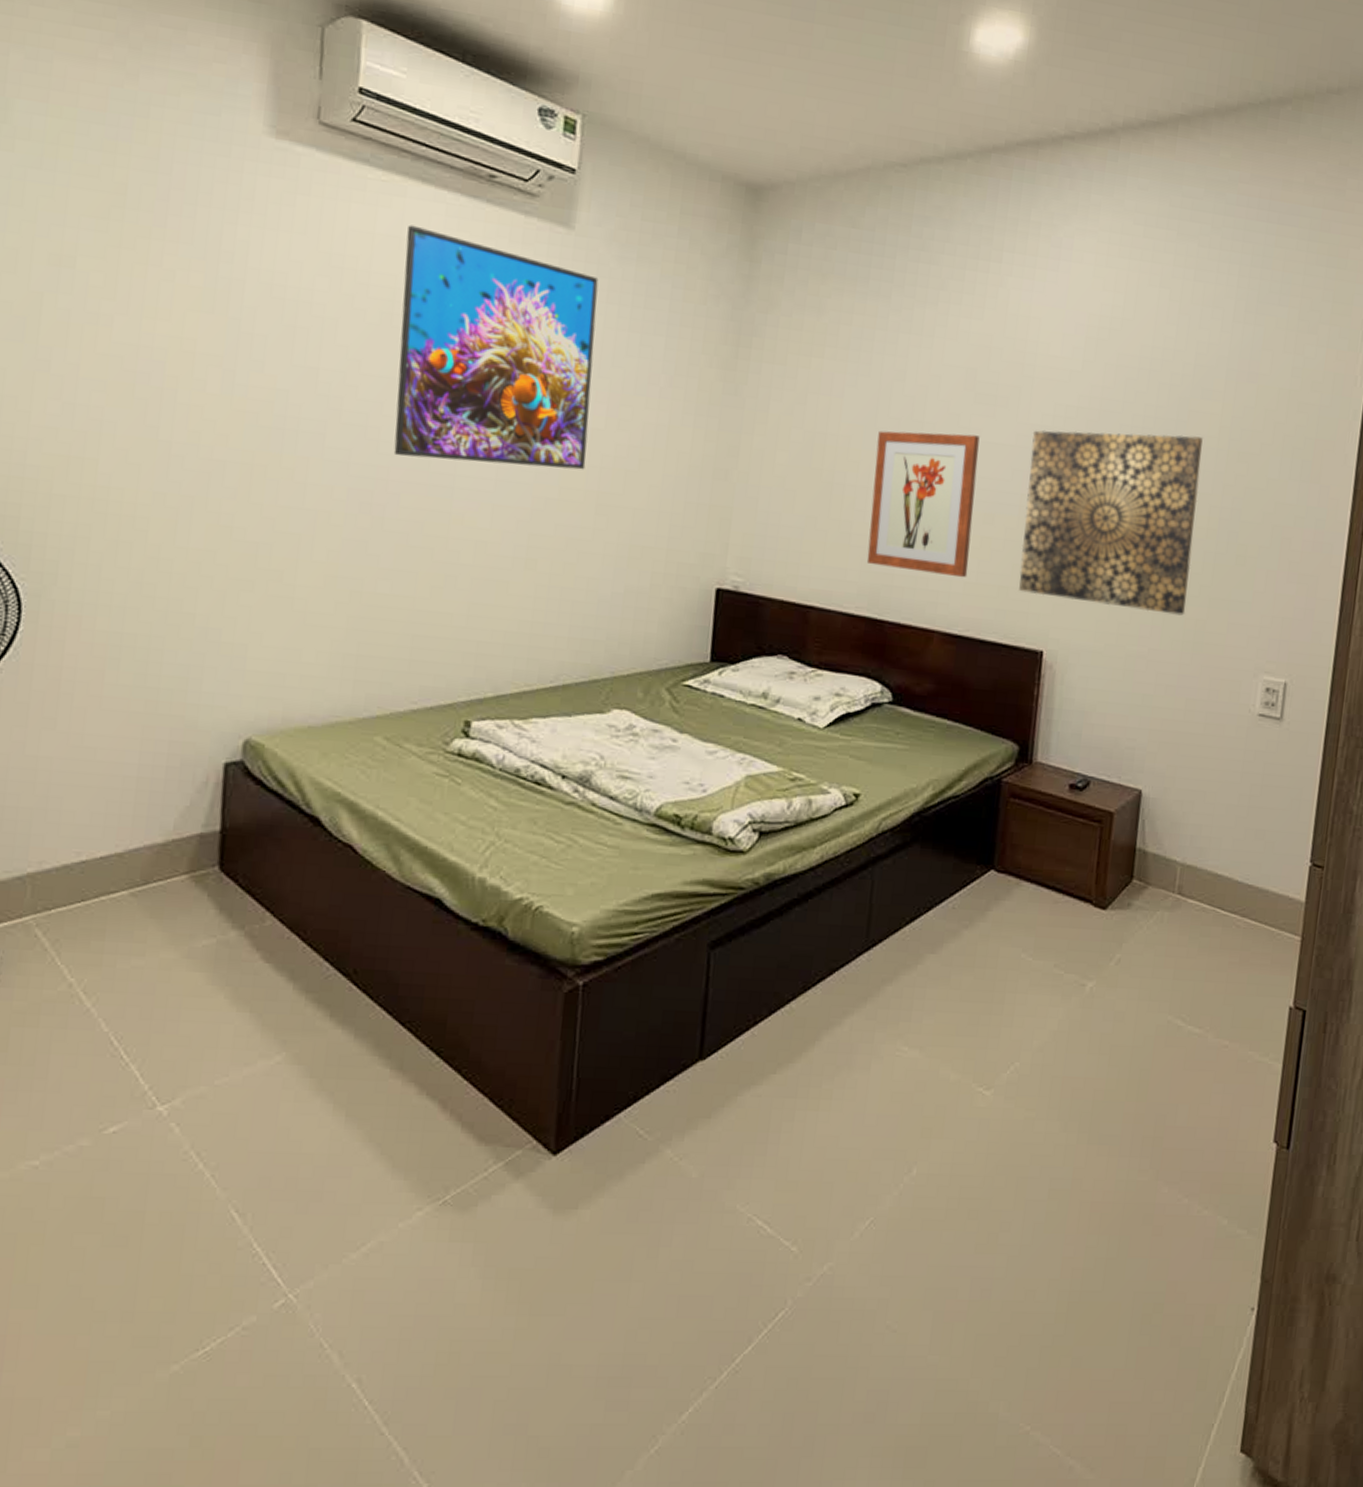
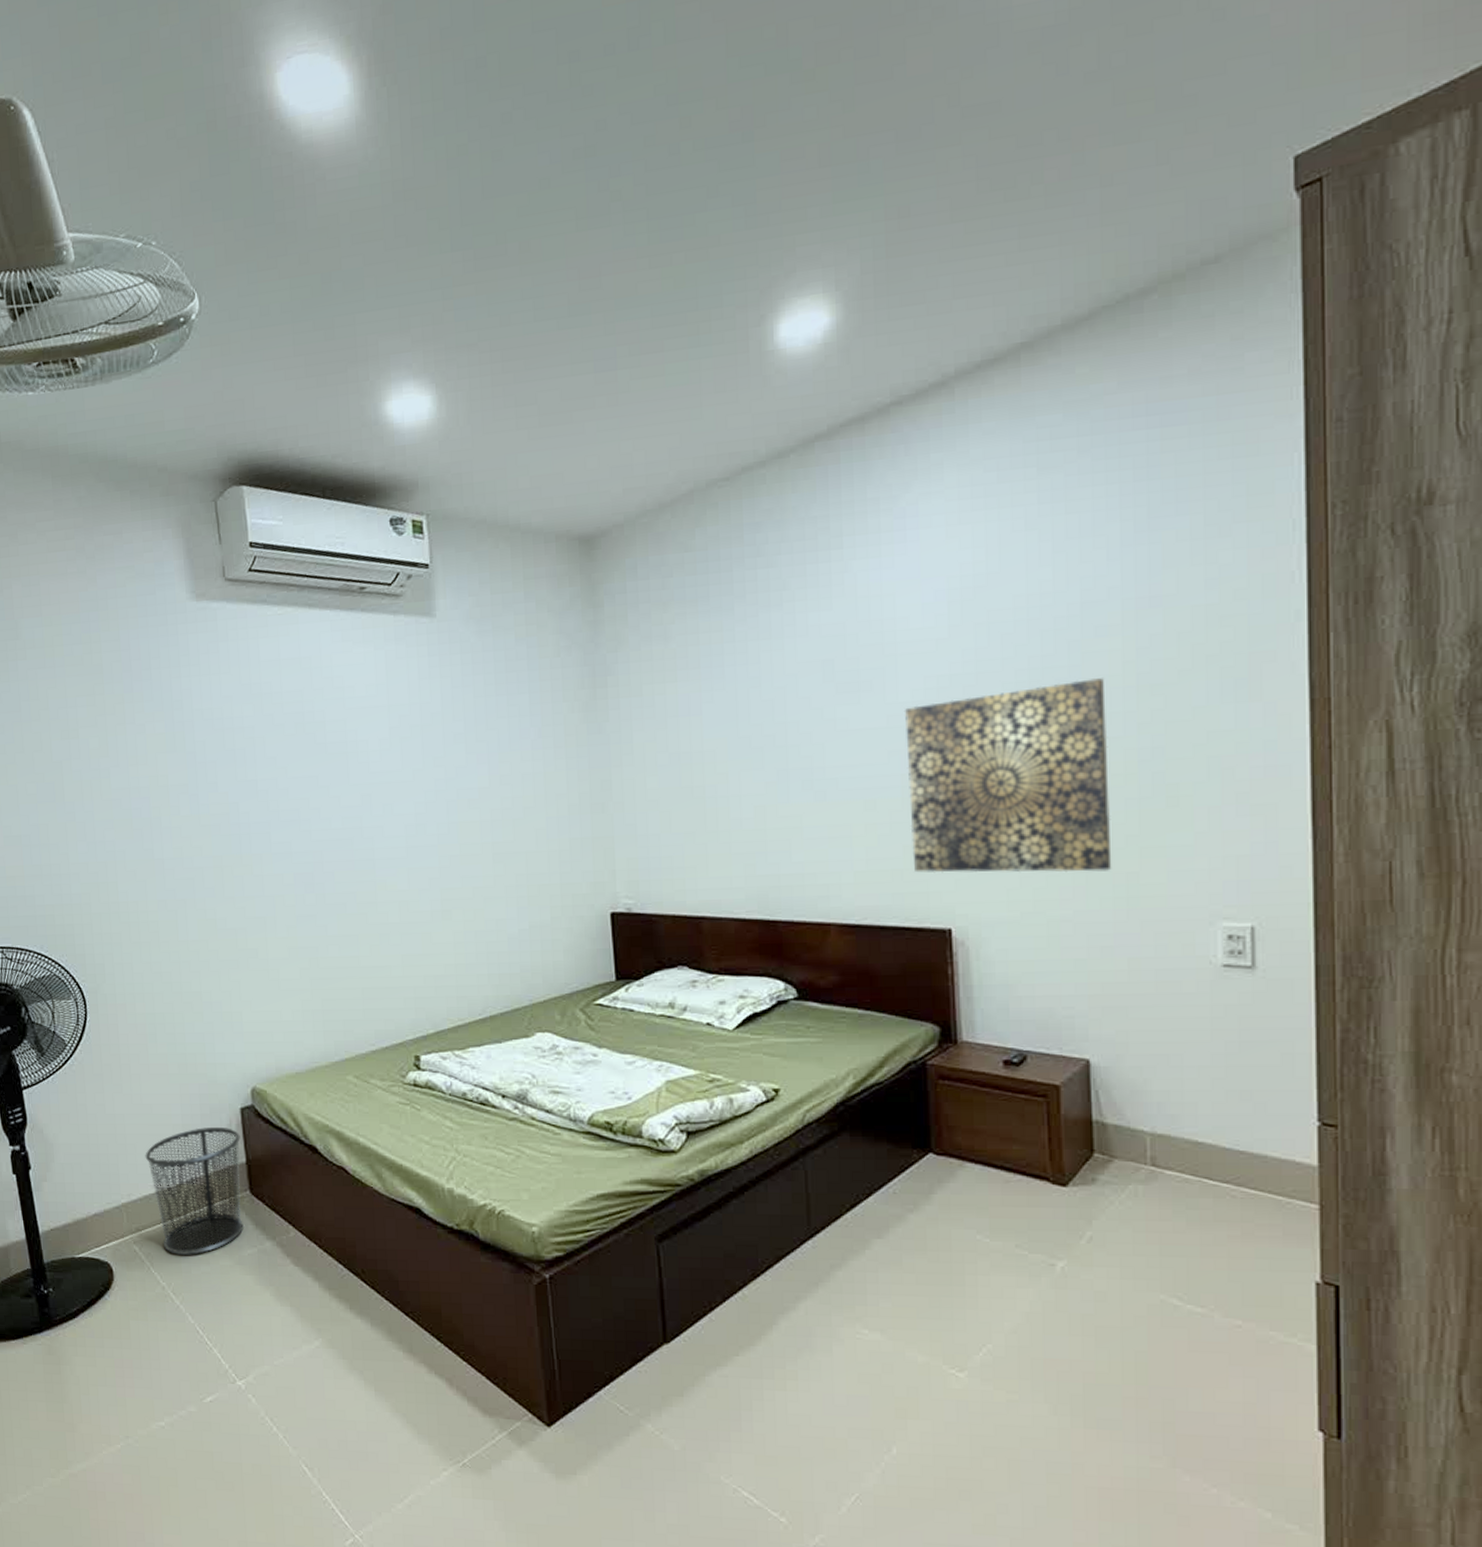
waste bin: none [74,783,218,945] -> present [145,1126,244,1256]
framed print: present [393,225,599,470] -> none [304,645,478,841]
wall art: present [866,430,980,578] -> none [742,725,856,869]

